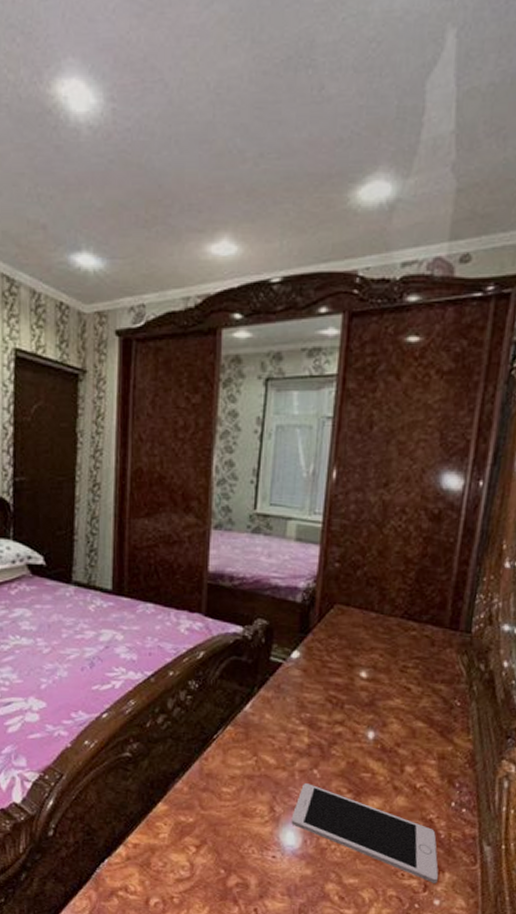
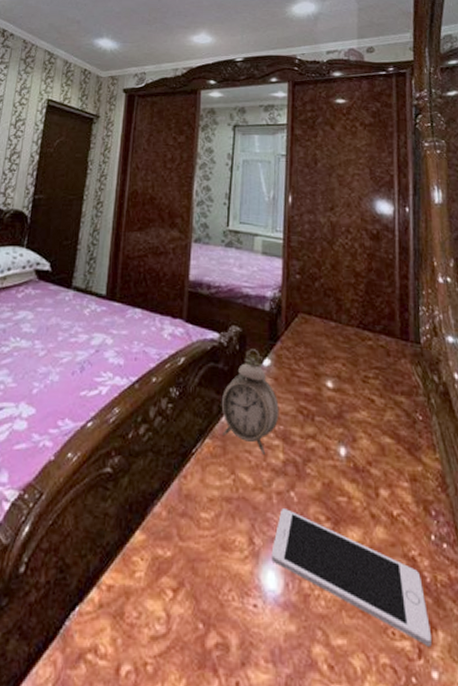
alarm clock: none [244,642,307,739] -> present [221,349,279,454]

